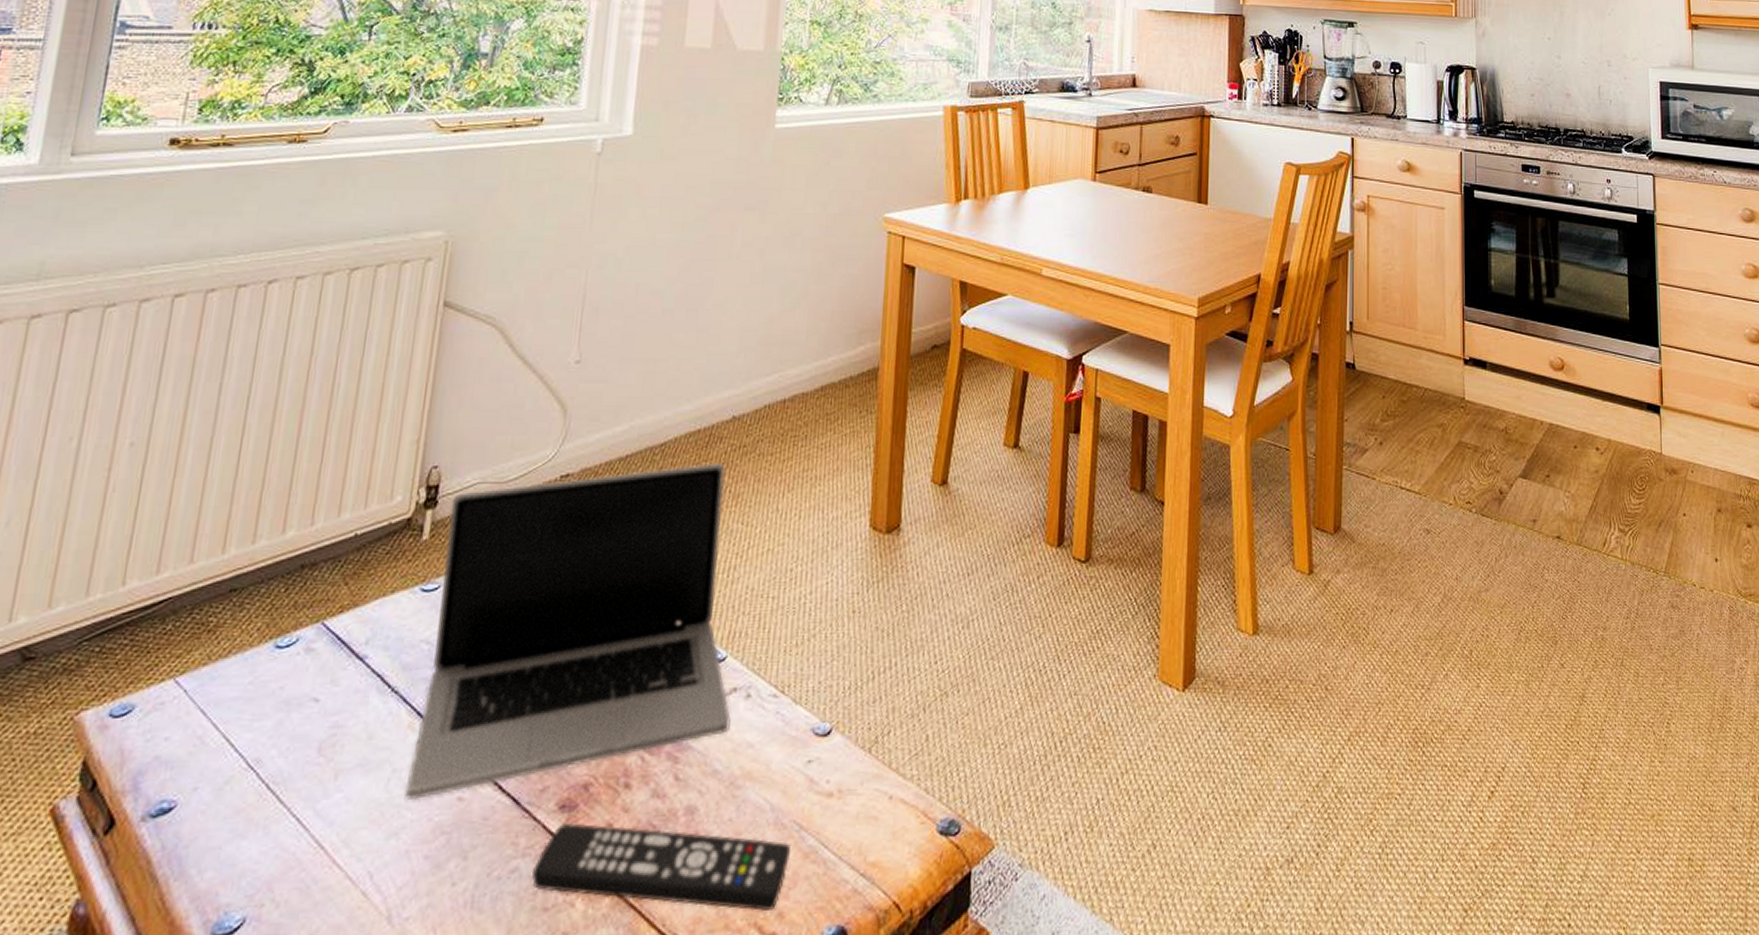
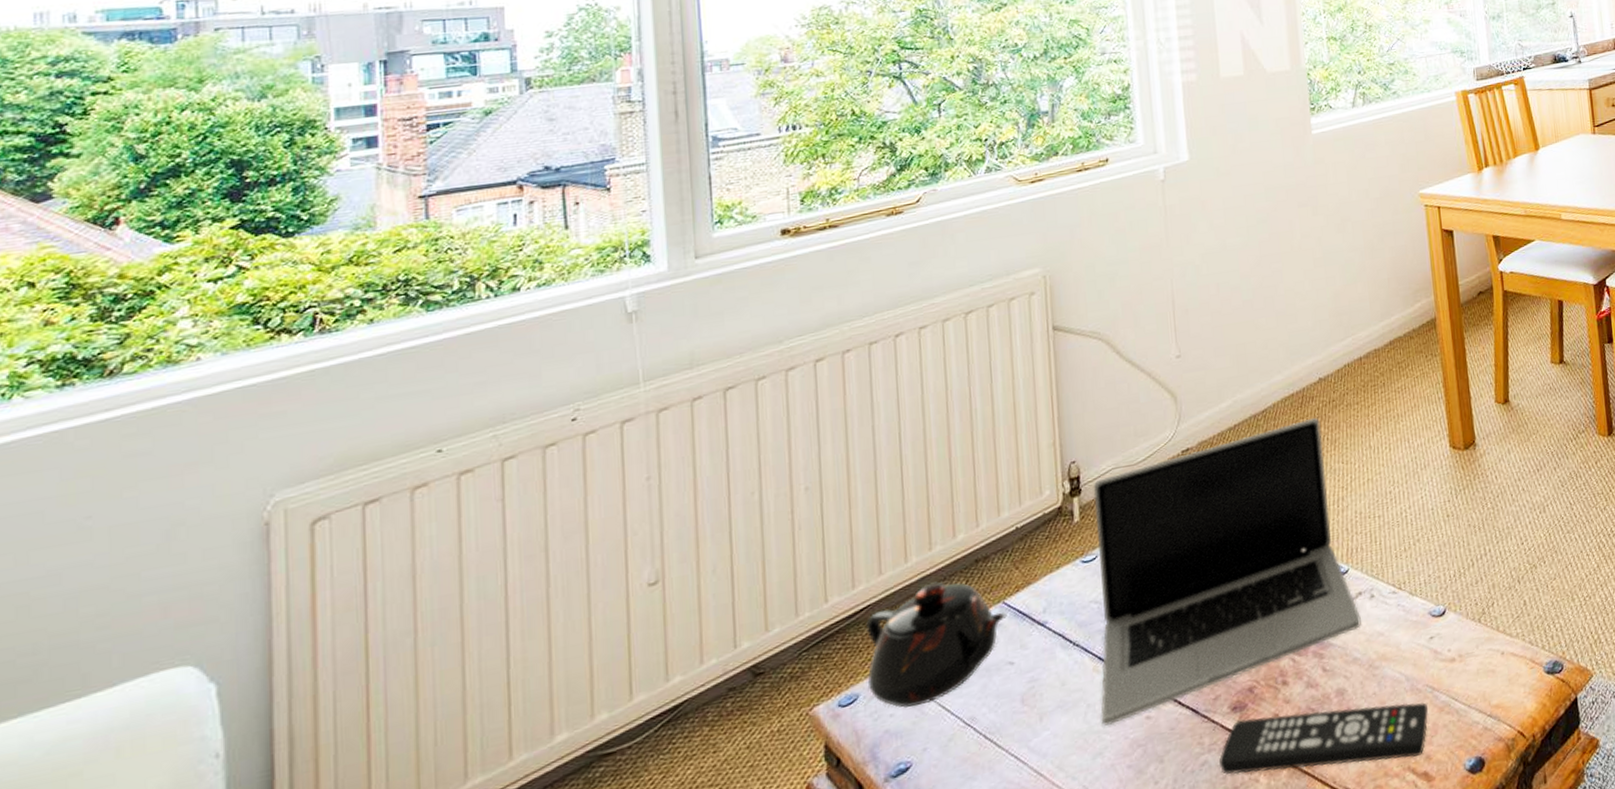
teapot: none [147,583,324,733] -> present [865,581,1007,708]

